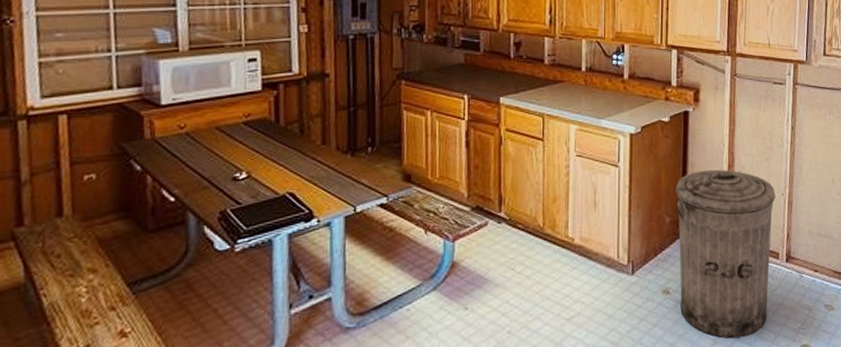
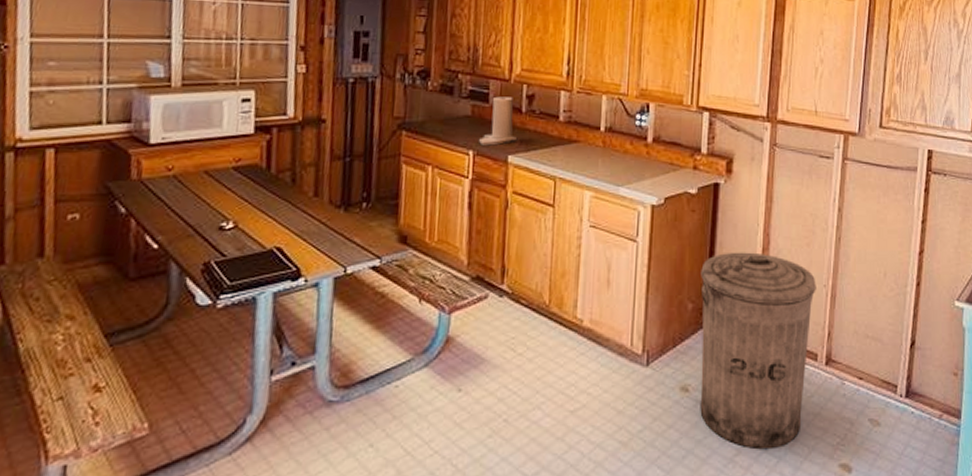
paper towel: none [471,45,508,90] -> present [478,96,518,146]

